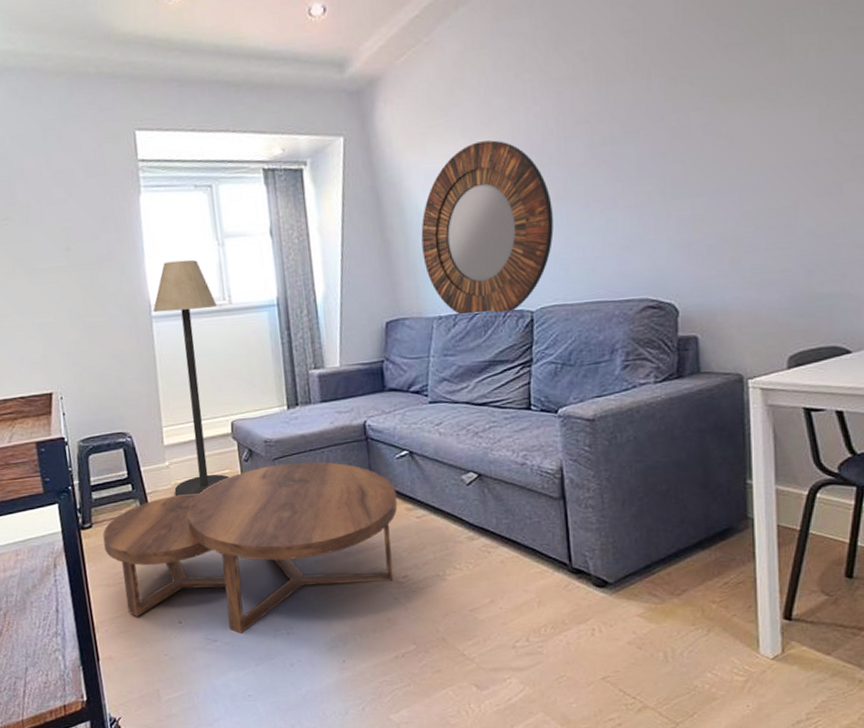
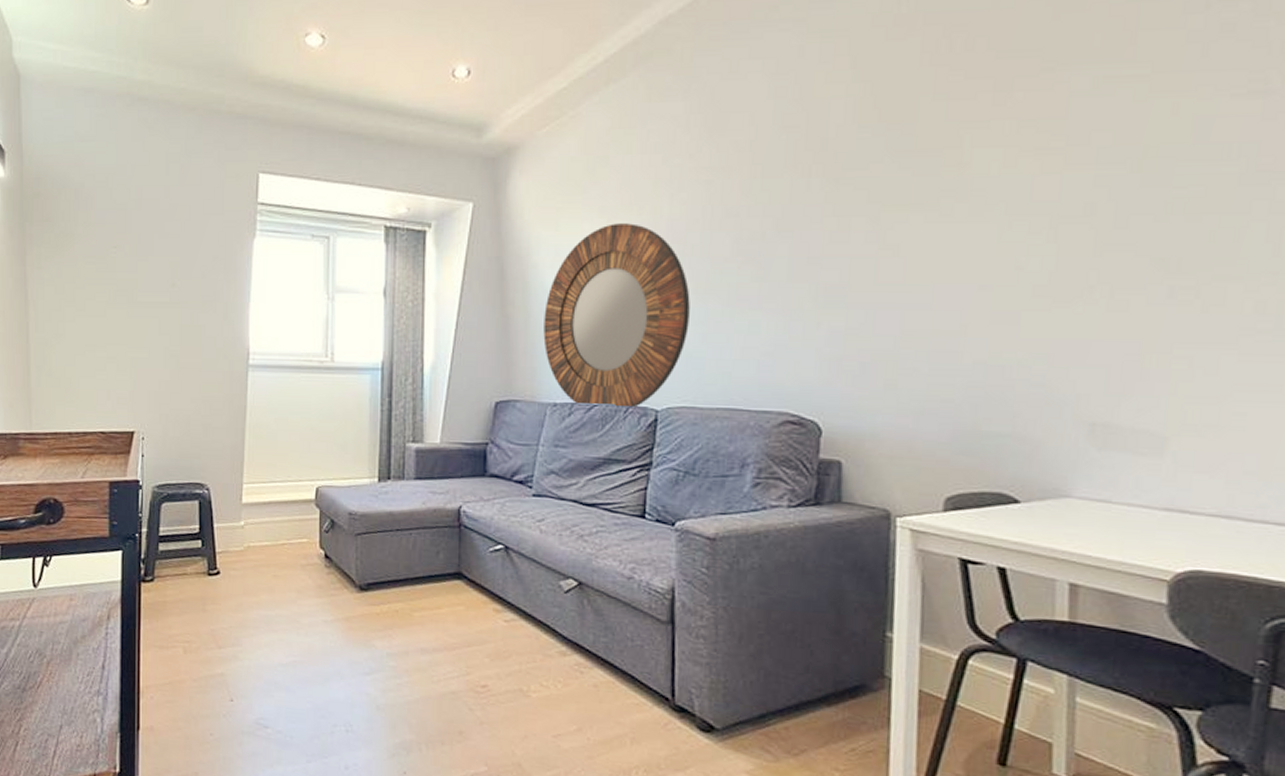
coffee table: present [103,461,398,634] -> none [164,540,486,724]
floor lamp: present [153,259,230,497] -> none [246,310,318,562]

